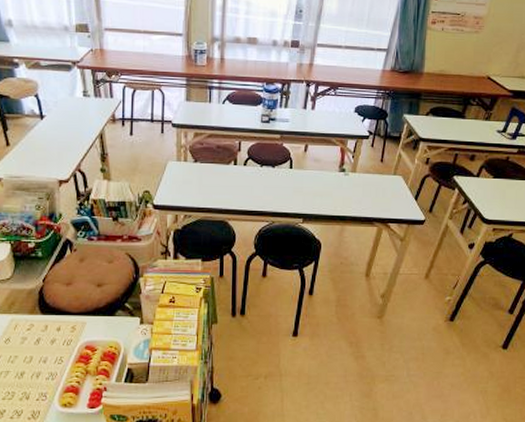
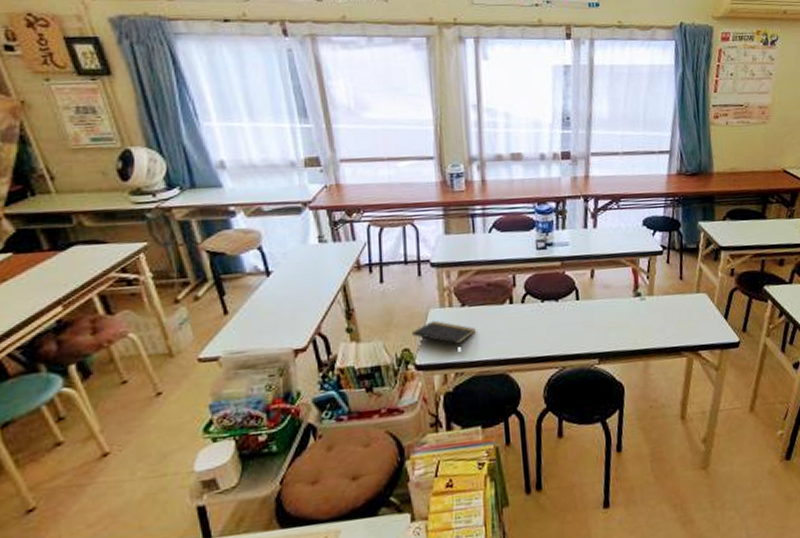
notepad: none [152,170,204,195] -> present [412,320,476,347]

